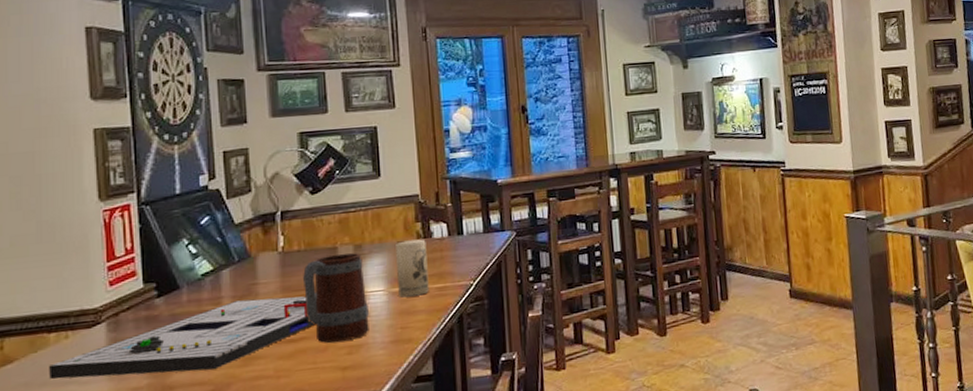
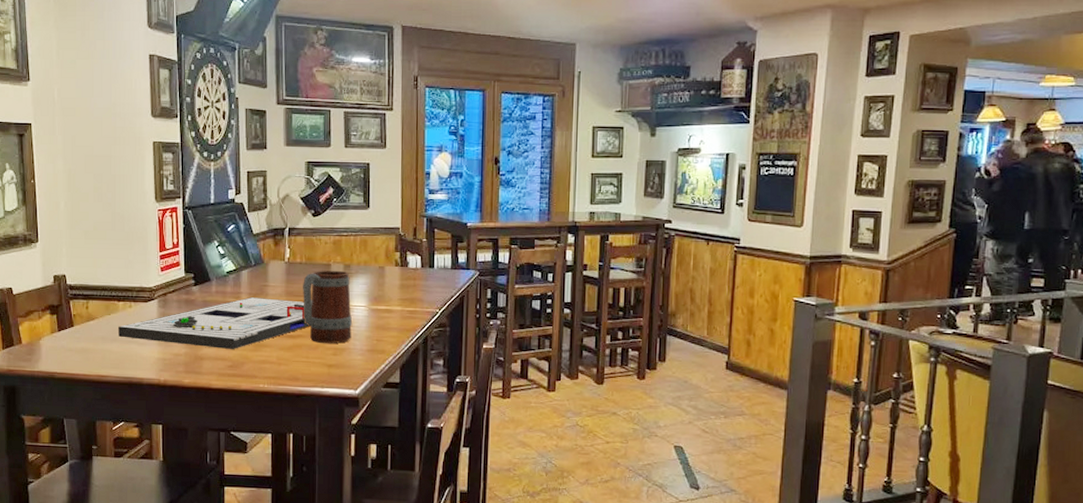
candle: present [394,239,429,298] -> none [376,266,403,315]

